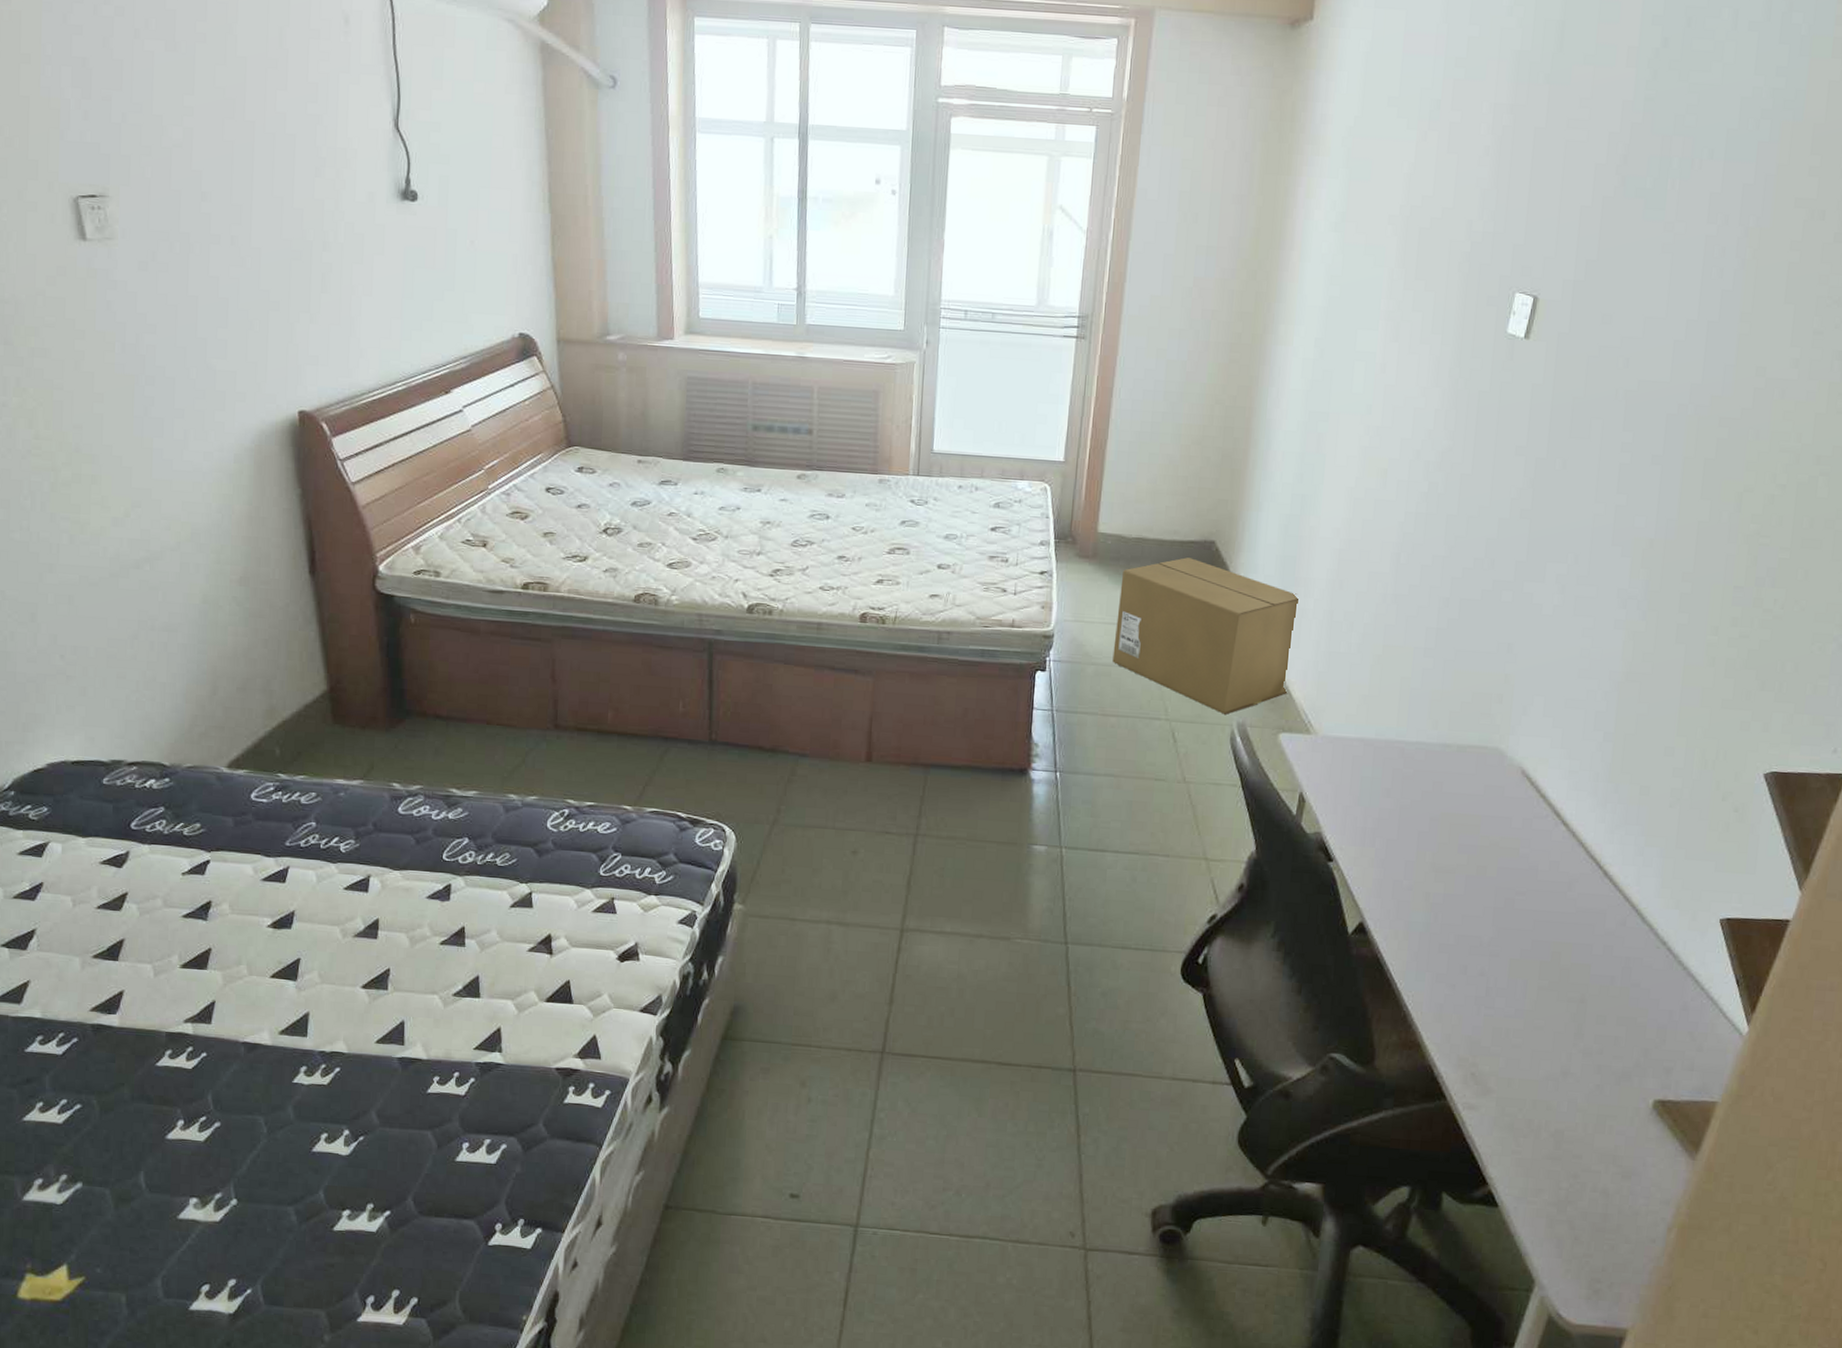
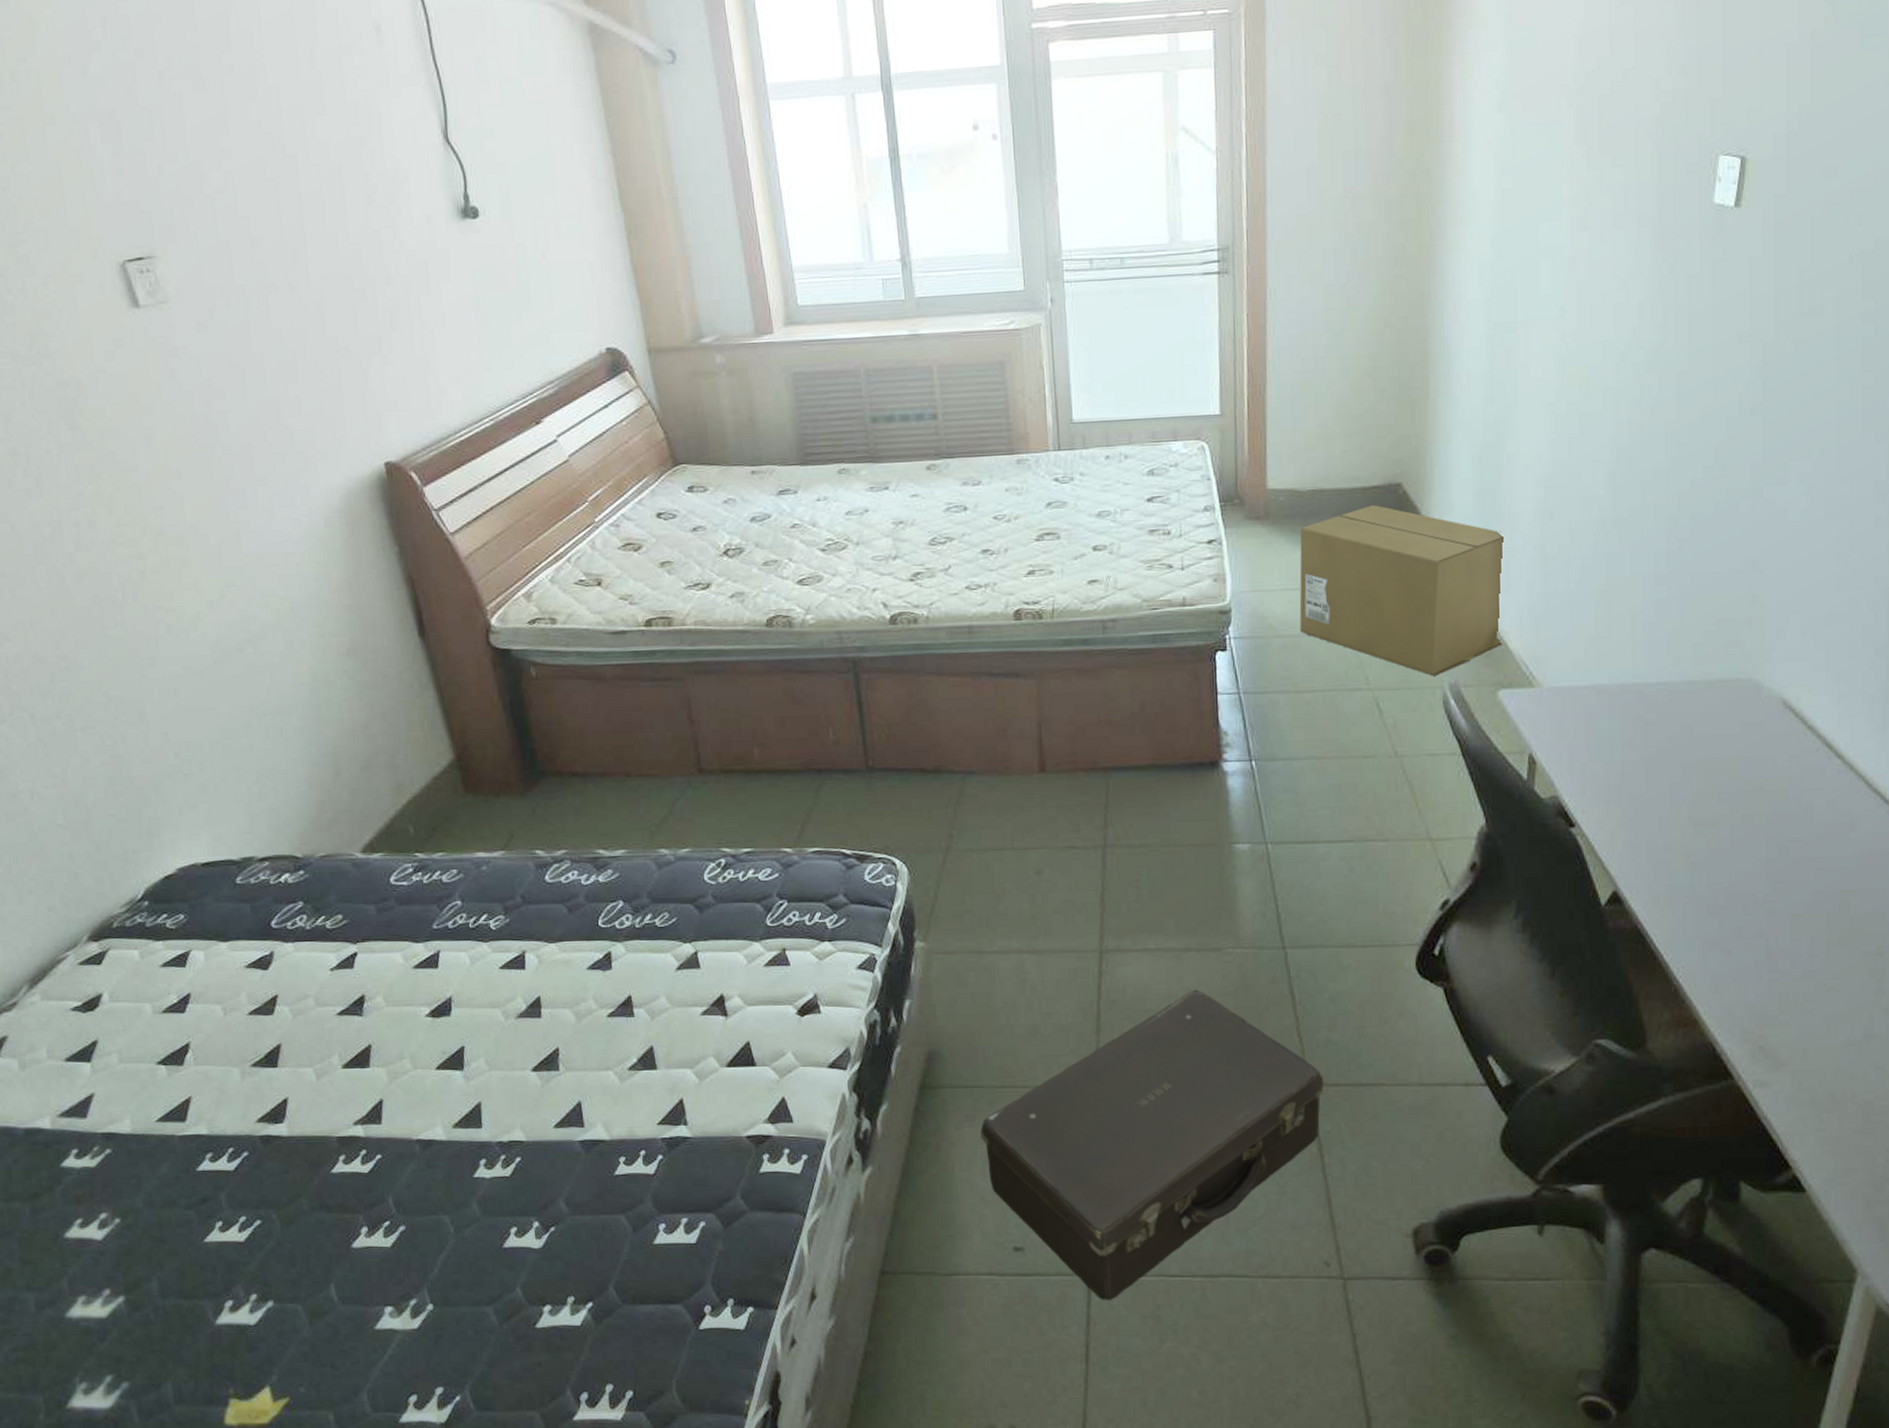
suitcase: none [772,972,1089,1252] -> present [980,989,1324,1301]

